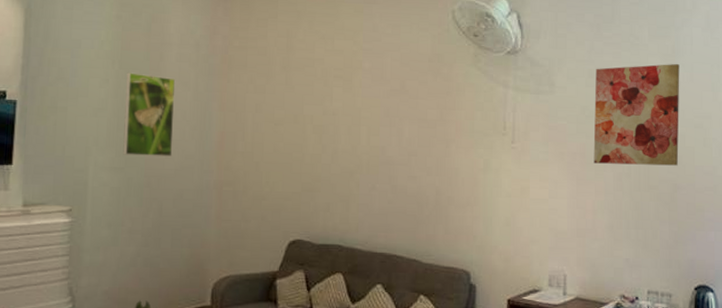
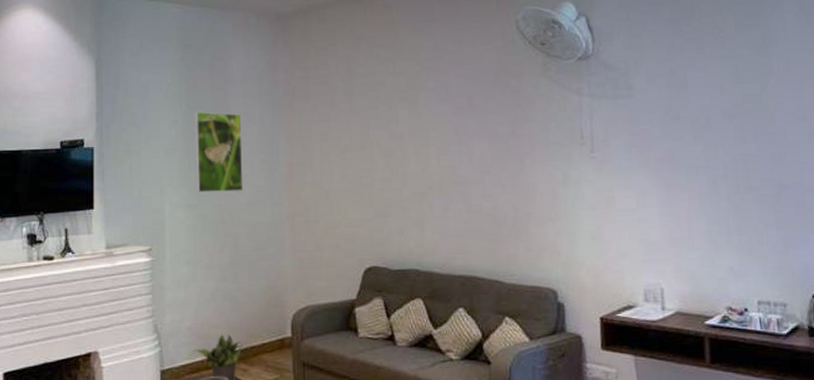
wall art: present [593,63,680,166] -> none [677,53,781,168]

